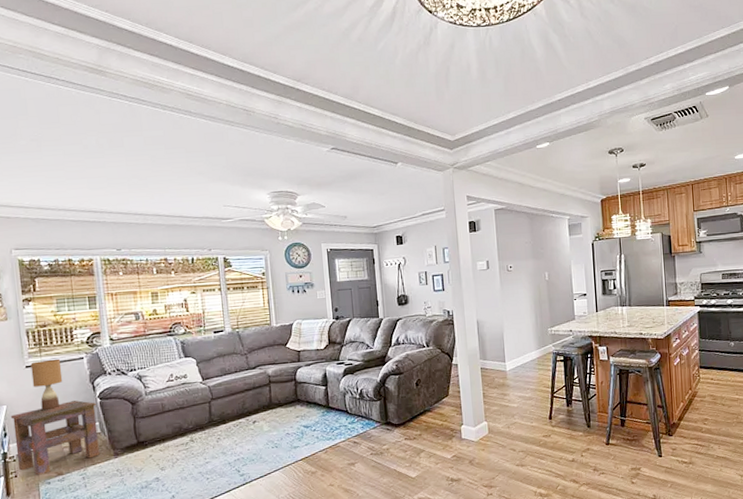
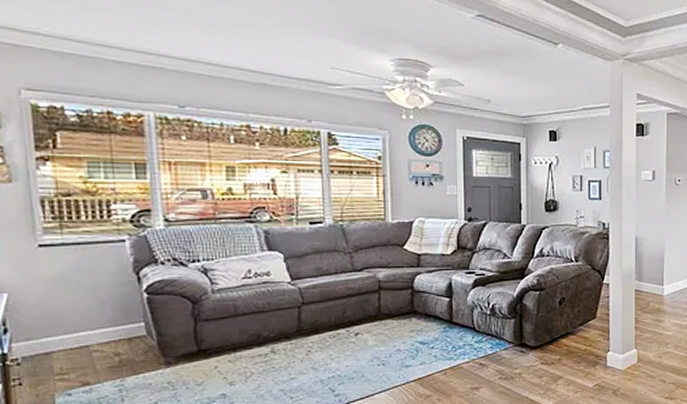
side table: present [10,400,100,475] -> none [13,294,144,384]
table lamp: present [30,358,63,411] -> none [46,238,94,304]

